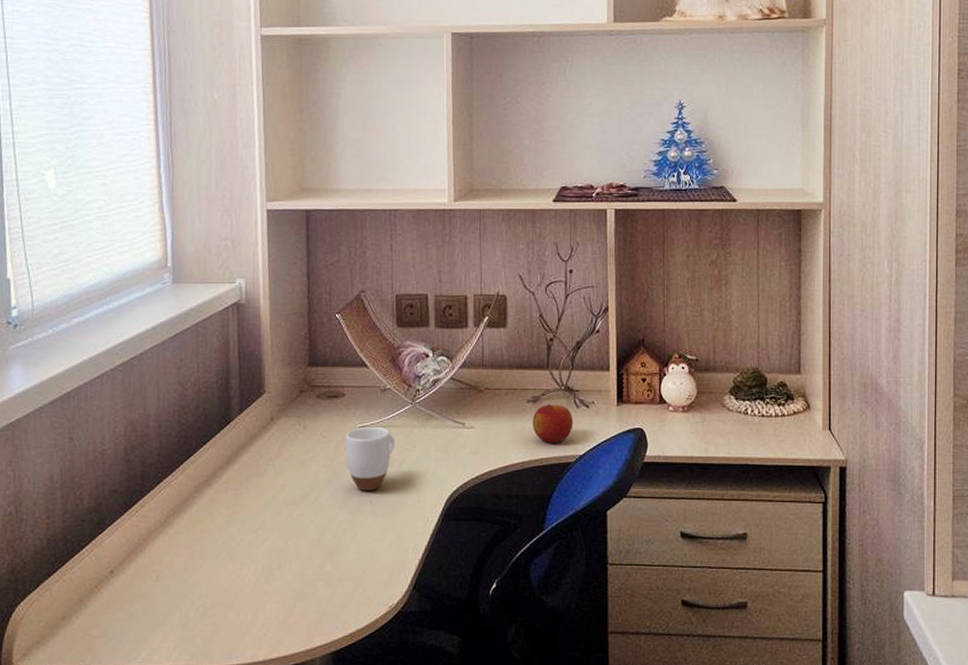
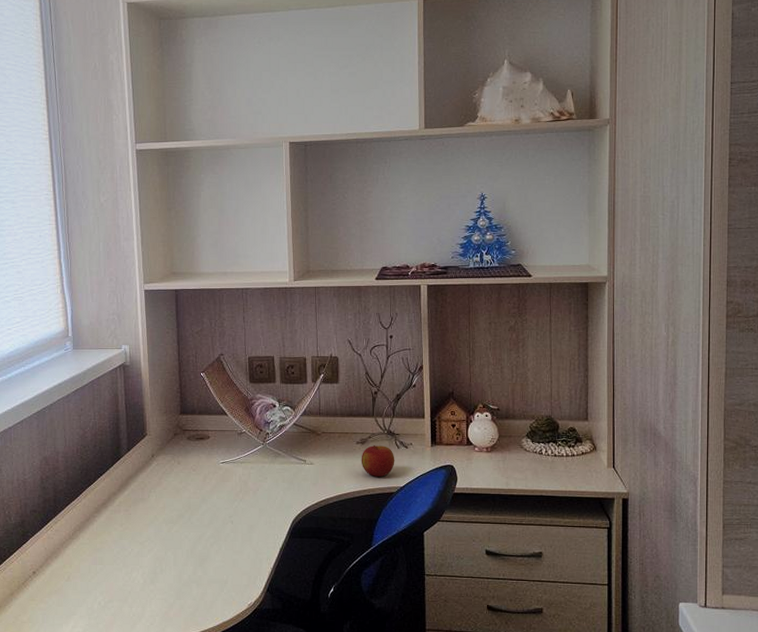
mug: present [345,426,395,491] -> none [211,462,250,513]

